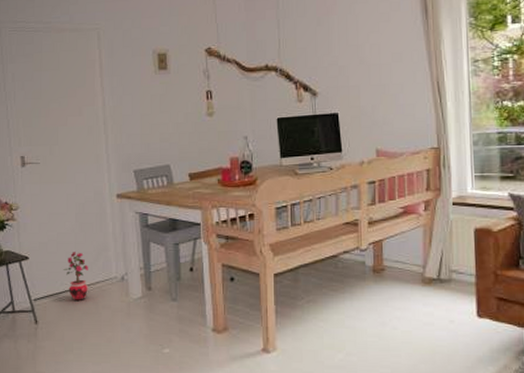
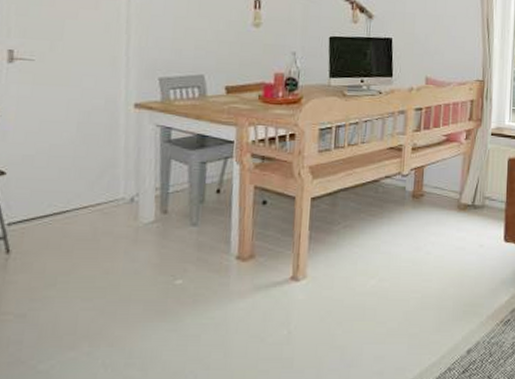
potted plant: present [63,252,89,302] -> none [53,167,88,226]

